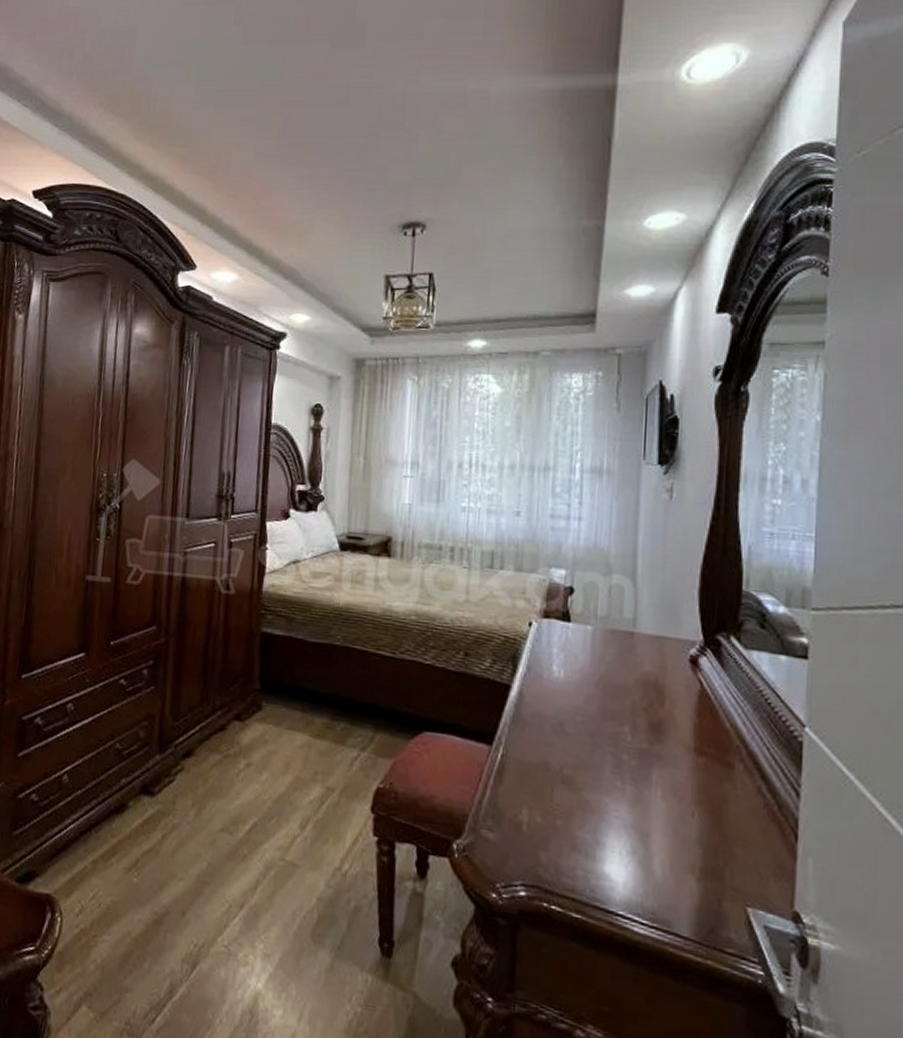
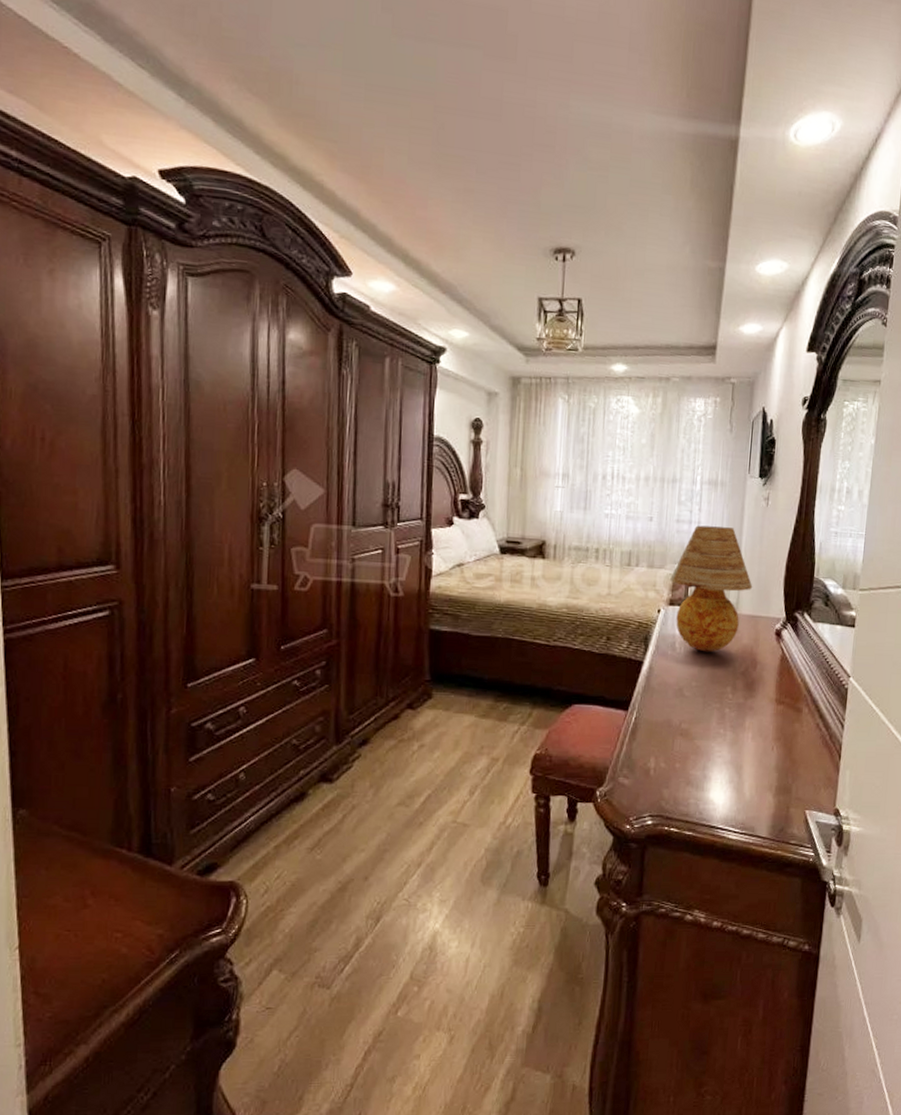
table lamp: none [544,521,655,680] -> present [670,525,753,652]

